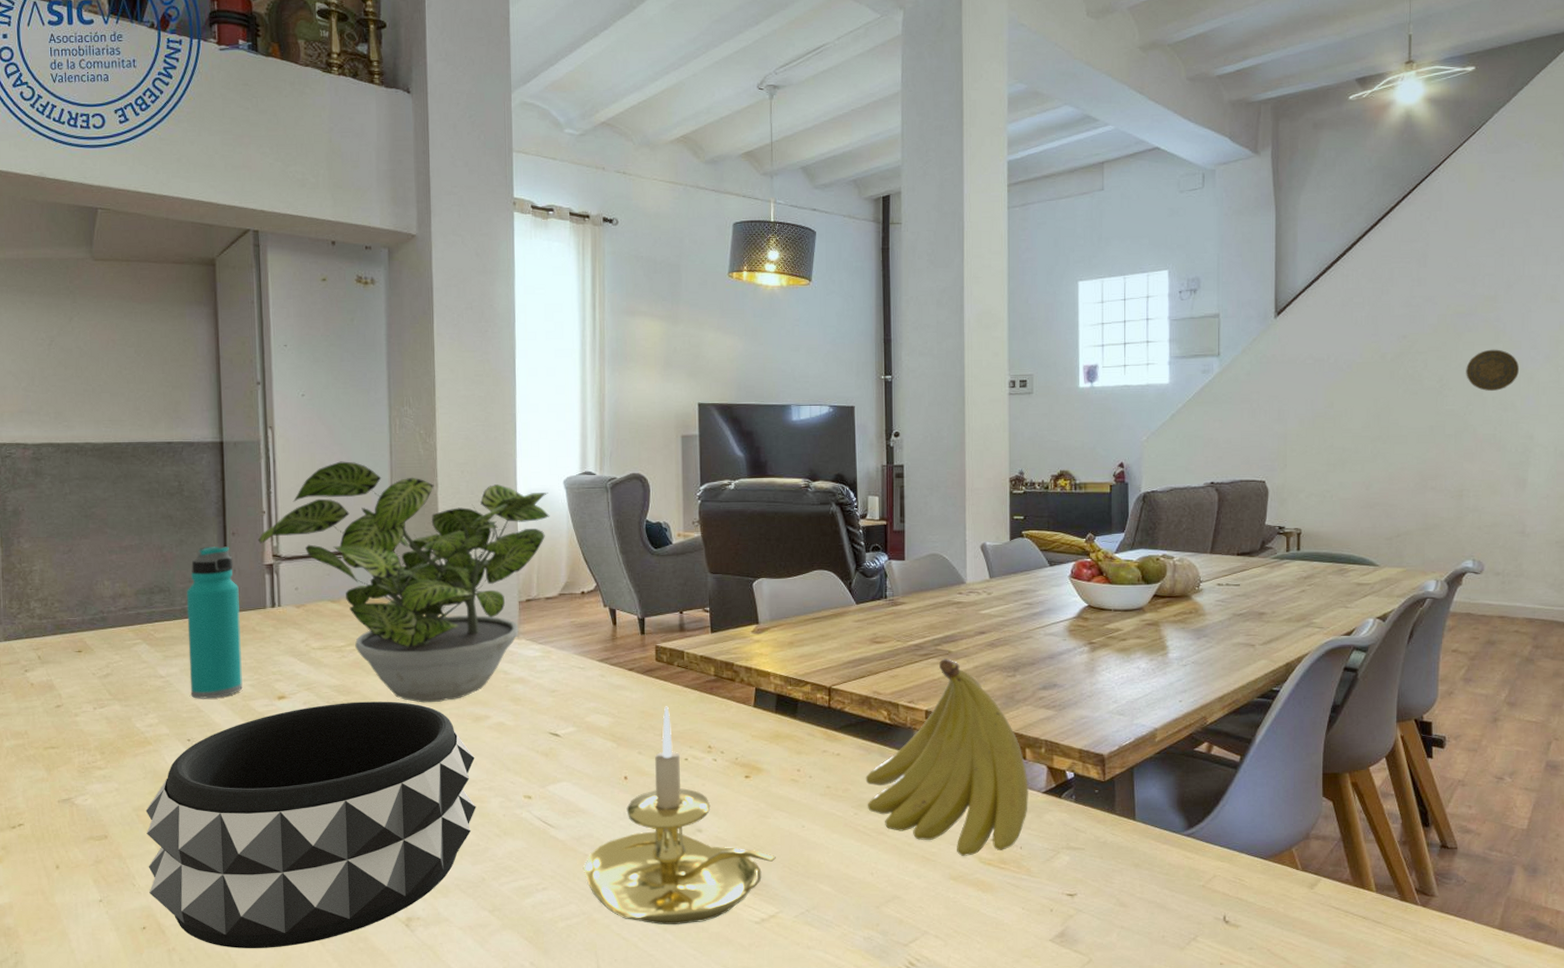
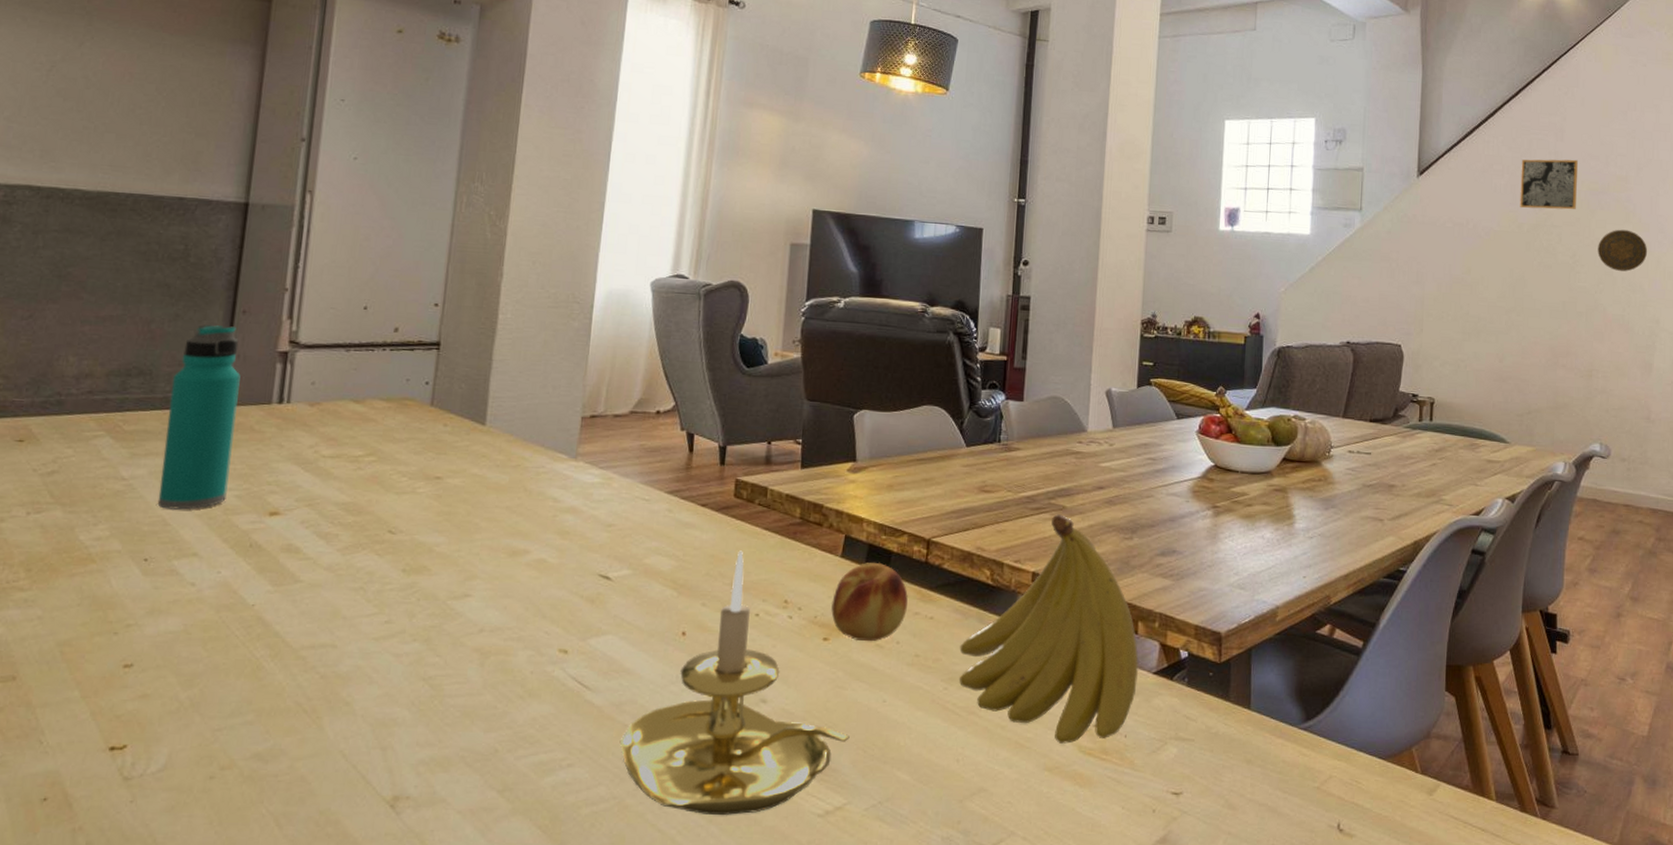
decorative bowl: present [145,701,476,948] -> none [60,524,505,831]
potted plant: present [257,461,550,703] -> none [273,238,632,531]
fruit: none [750,710,816,777] -> present [831,563,908,642]
wall art: none [1382,284,1443,338] -> present [1520,159,1578,210]

